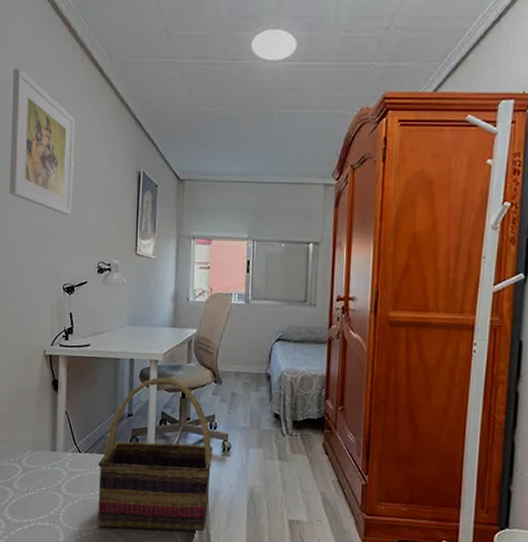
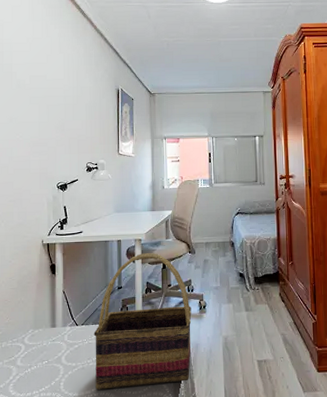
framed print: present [9,68,76,216] -> none [7,12,63,127]

